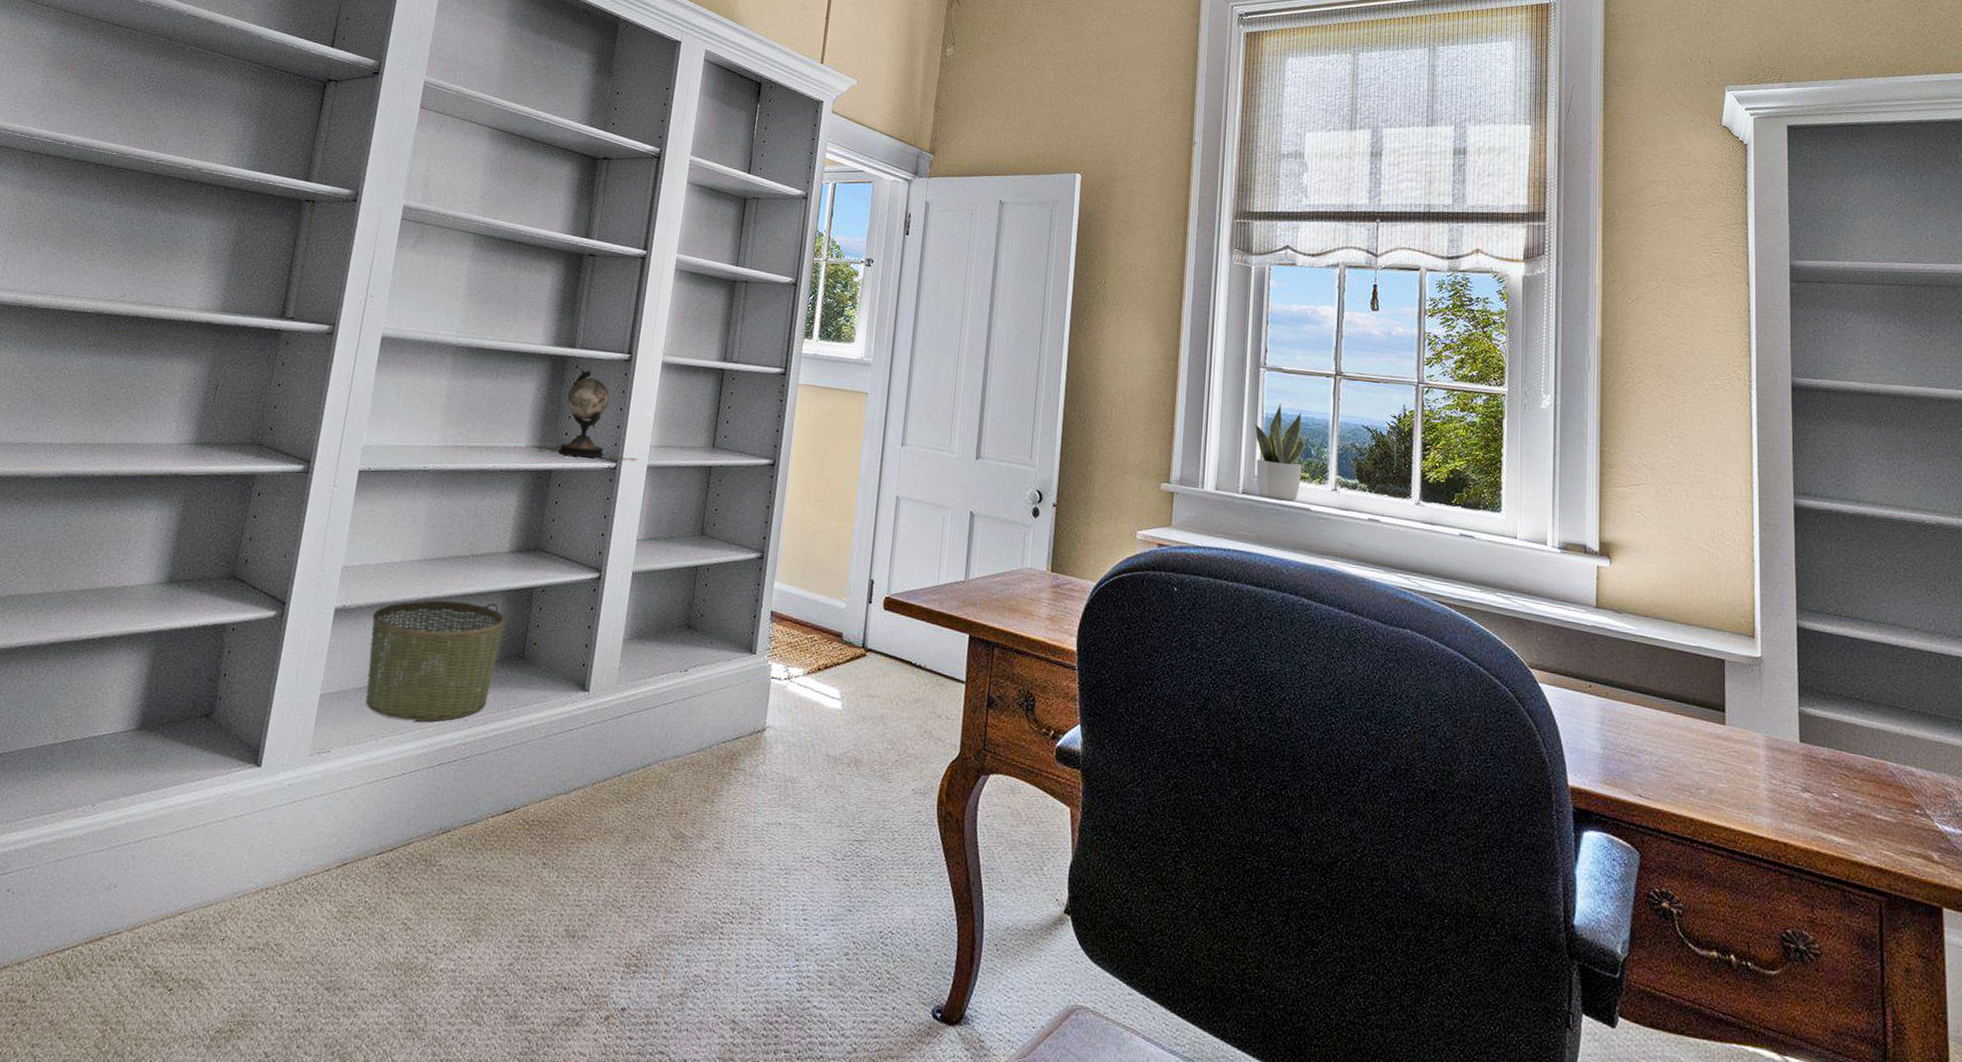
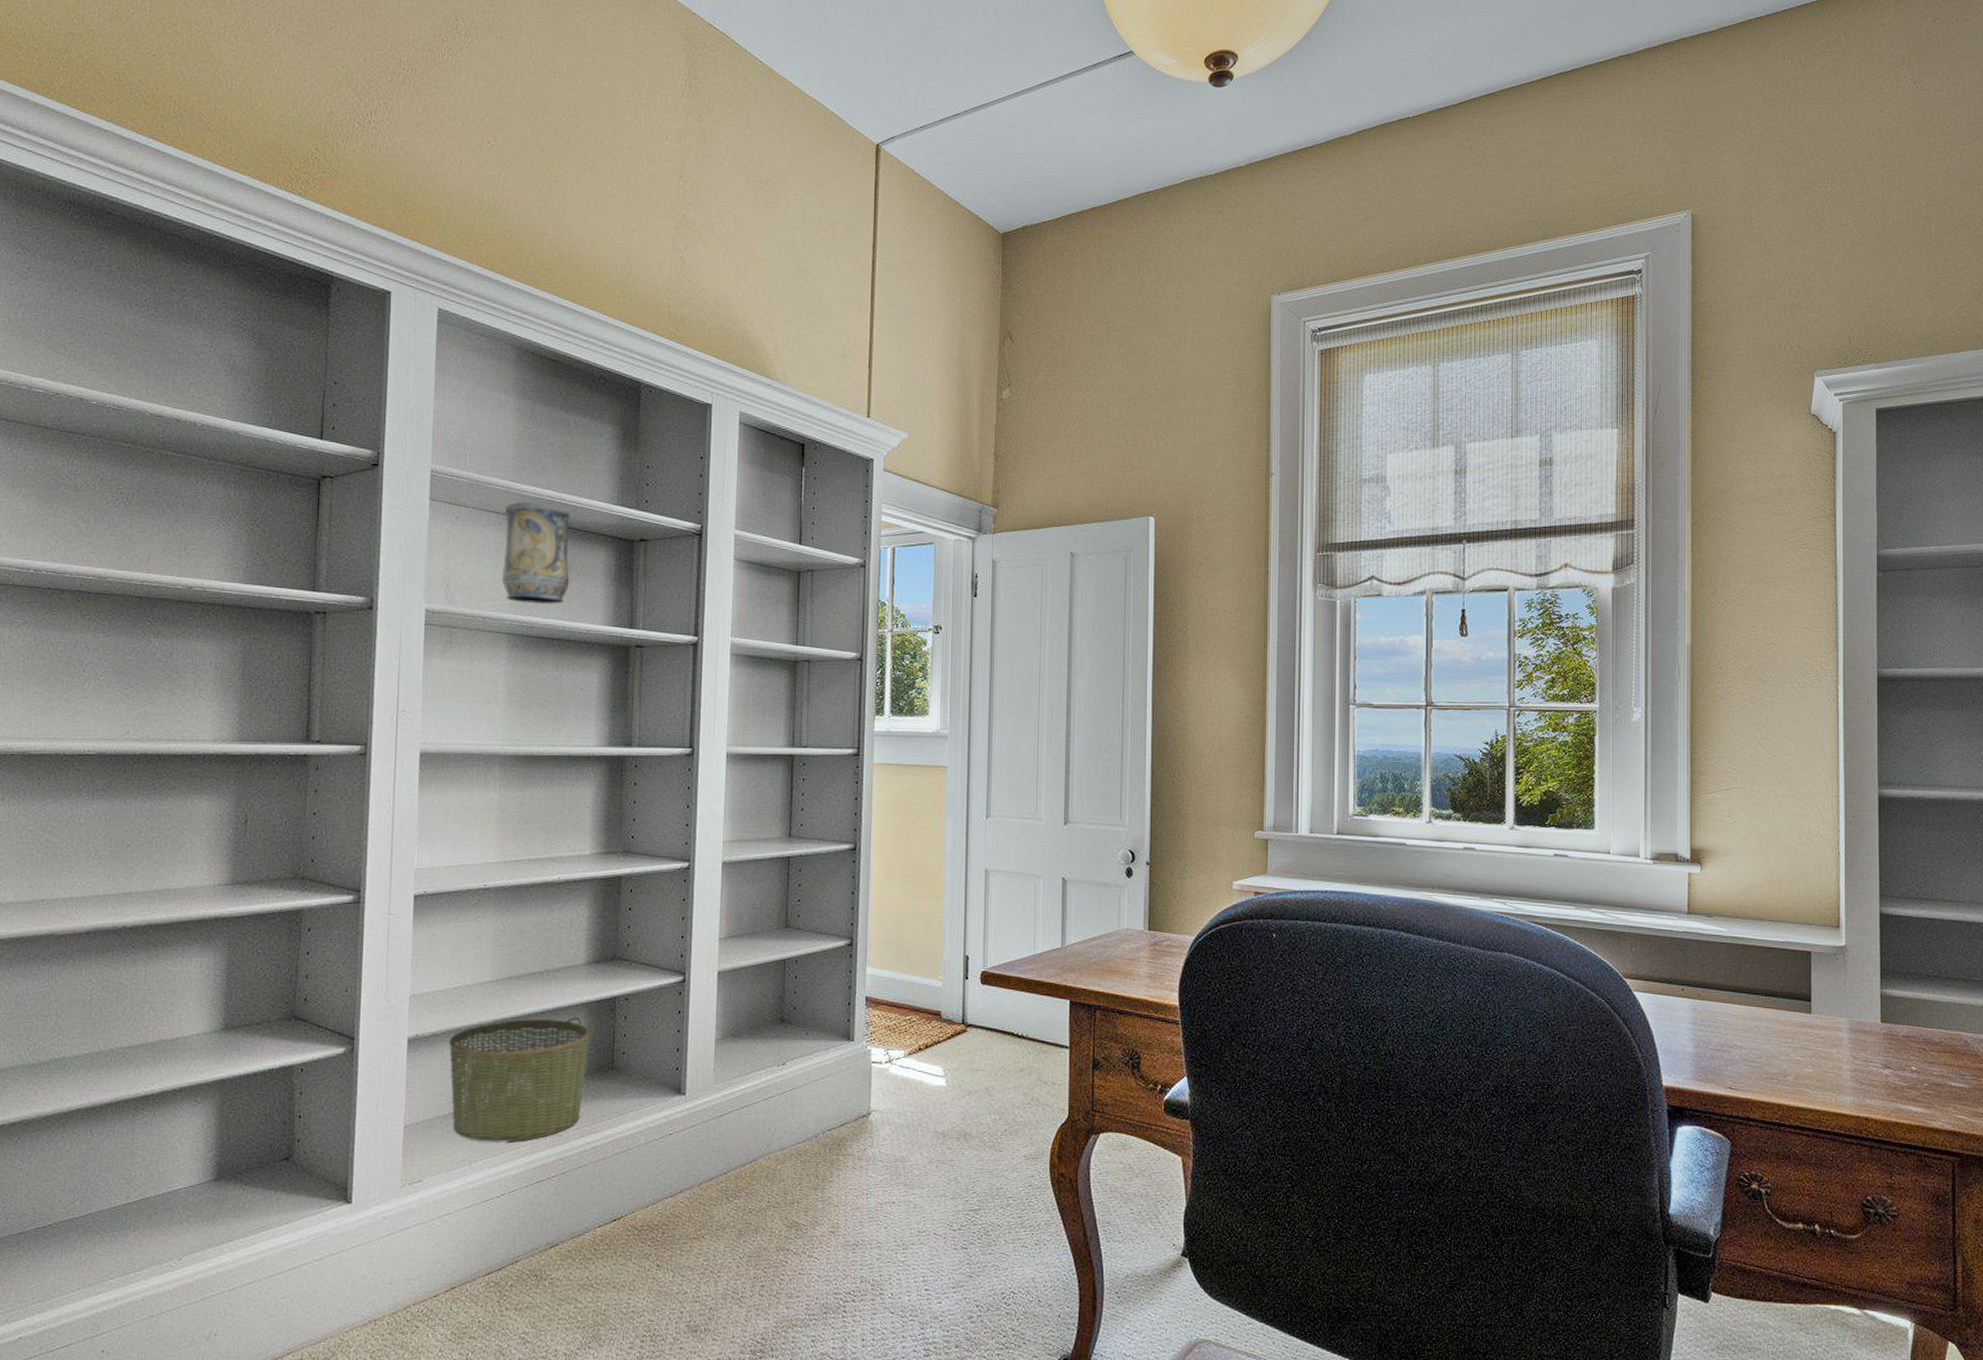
decorative vase: none [474,113,543,211] -> present [501,500,570,605]
globe: present [536,369,638,461] -> none [602,768,712,862]
potted plant: present [1254,402,1306,502] -> none [1346,738,1398,838]

